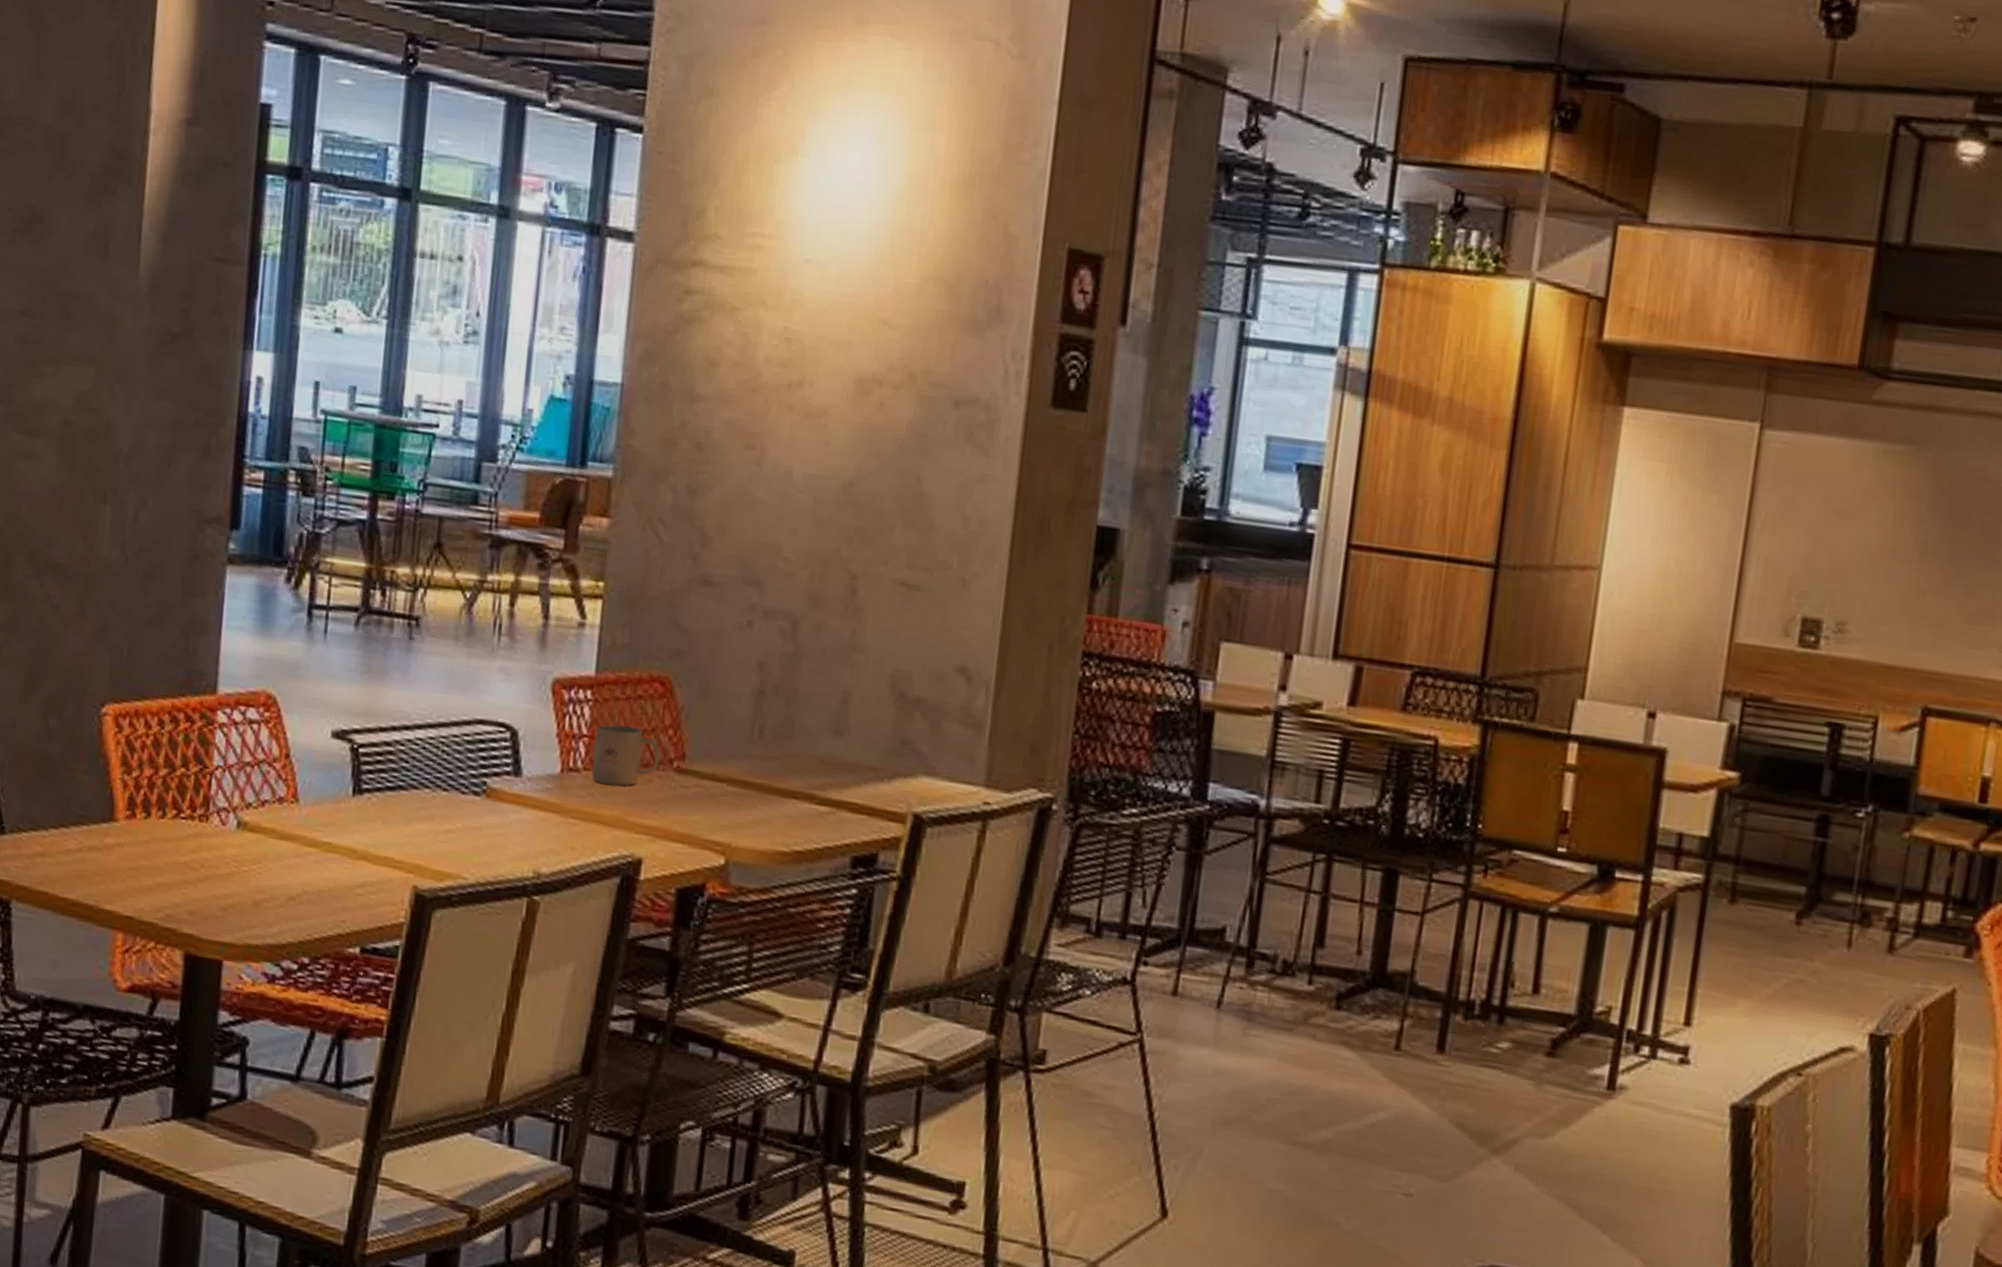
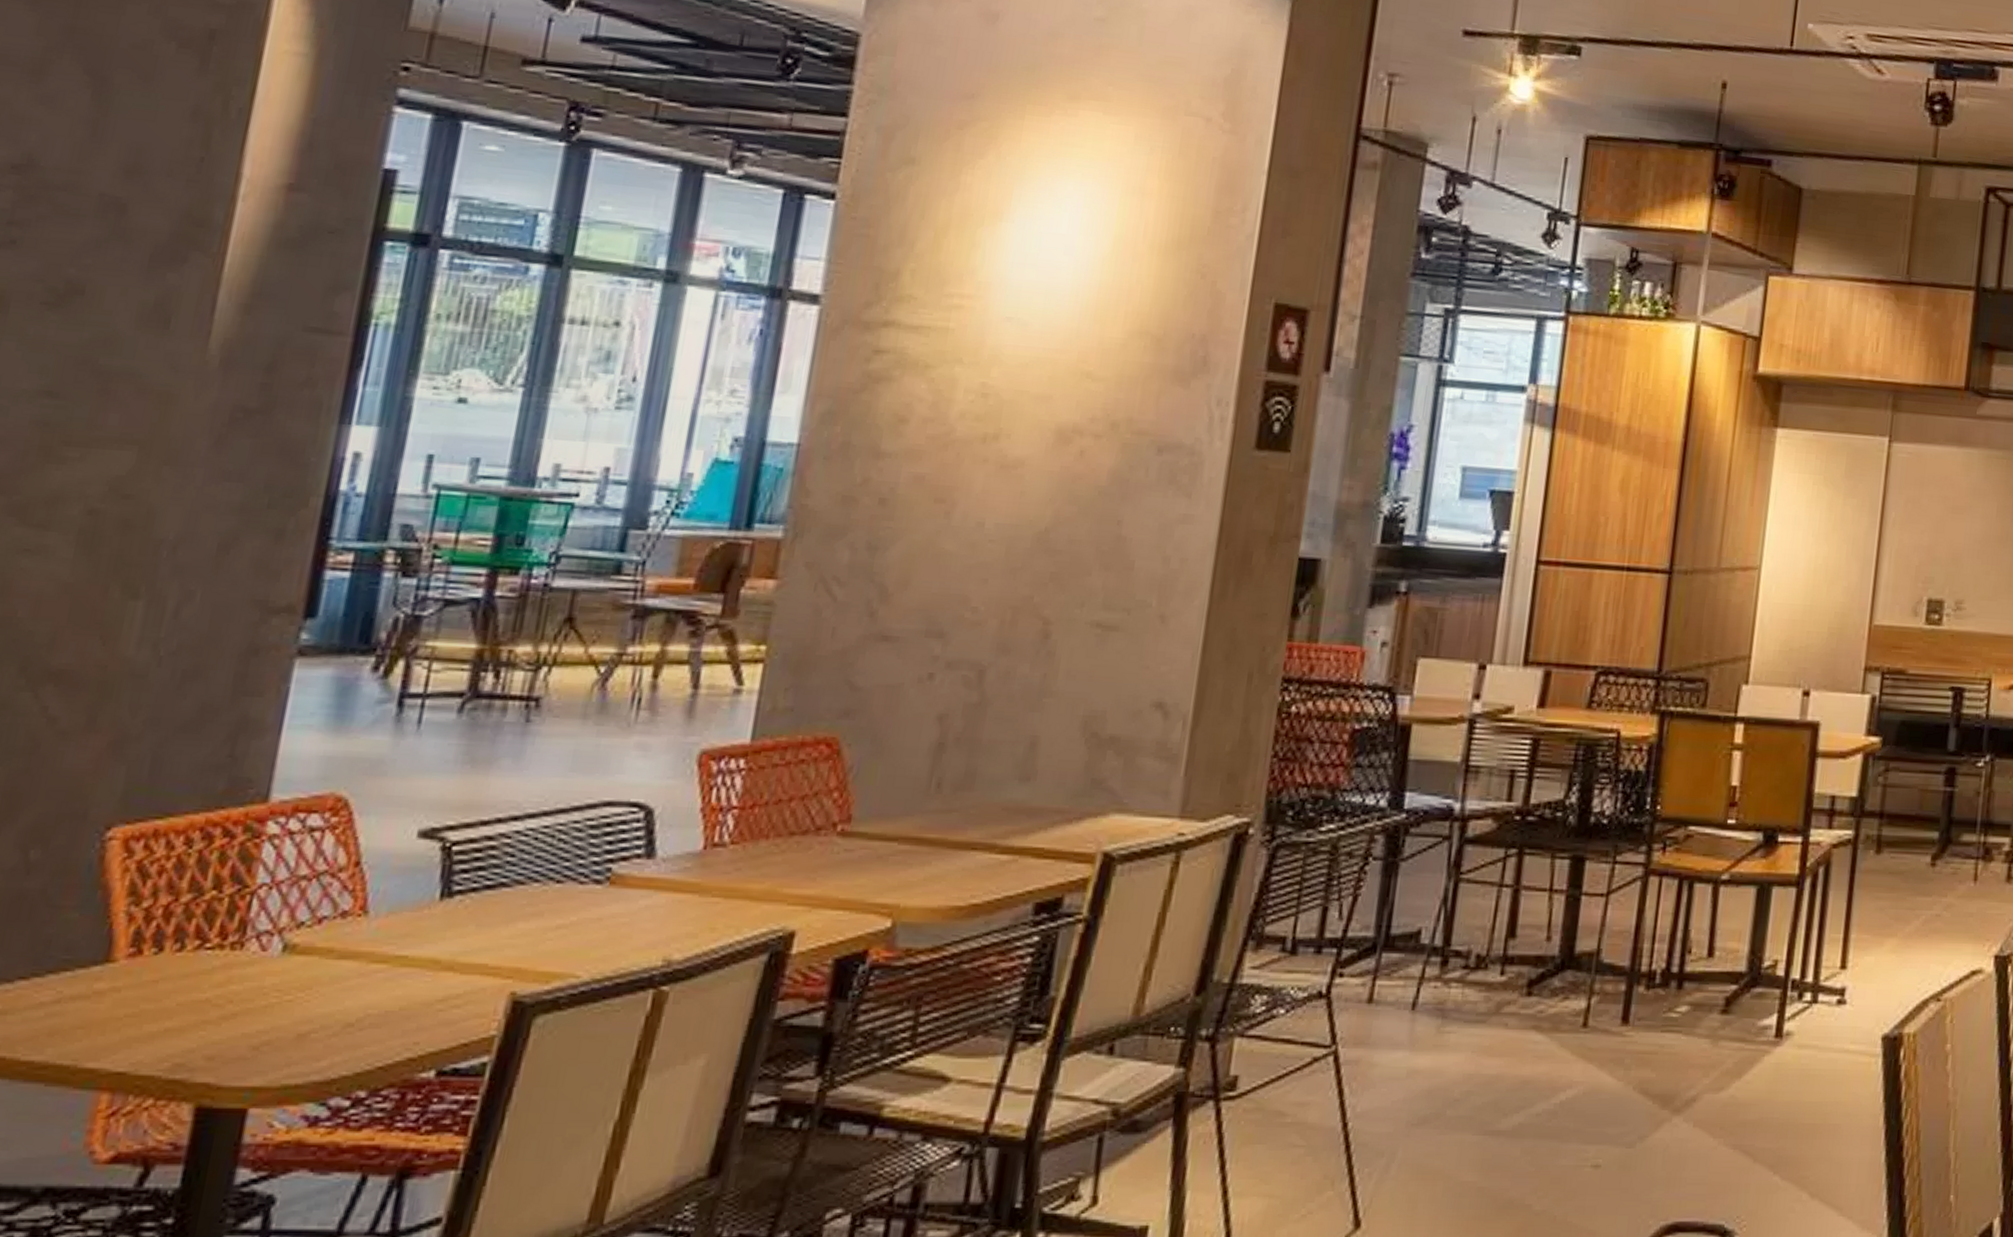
mug: present [591,724,661,786] -> none [740,792,823,857]

